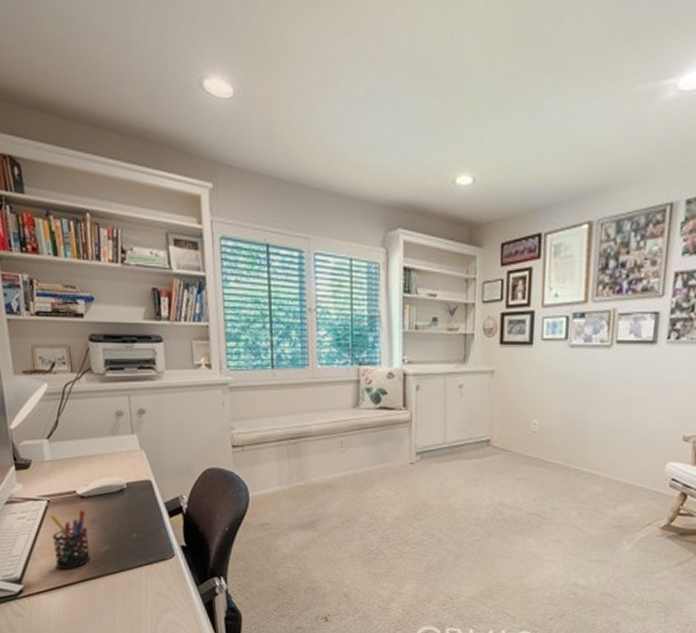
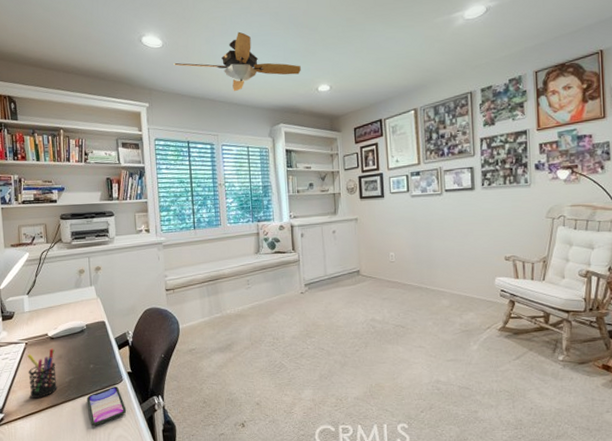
smartphone: none [128,562,180,608] -> present [86,386,127,426]
ceiling fan: none [249,82,434,176] -> present [174,31,301,92]

